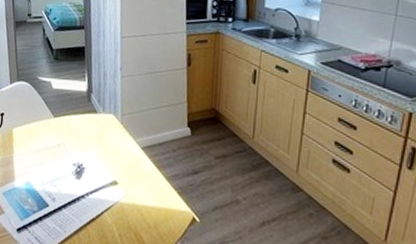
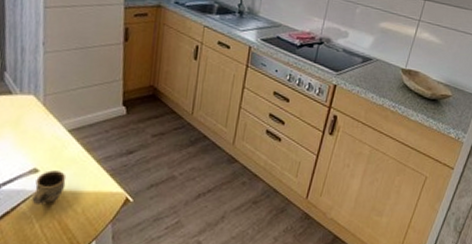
cup: none [112,184,141,216] -> present [31,170,67,206]

